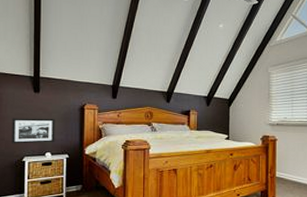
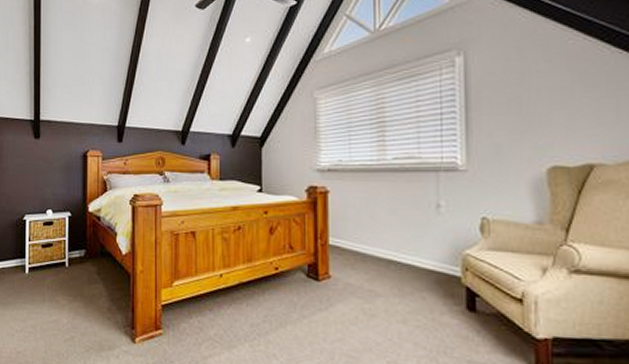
picture frame: present [12,118,55,144] -> none [13,168,56,200]

